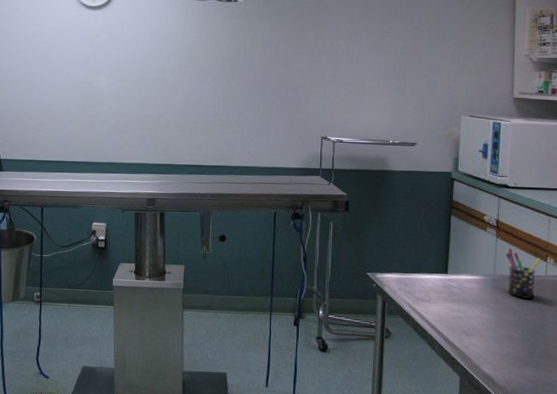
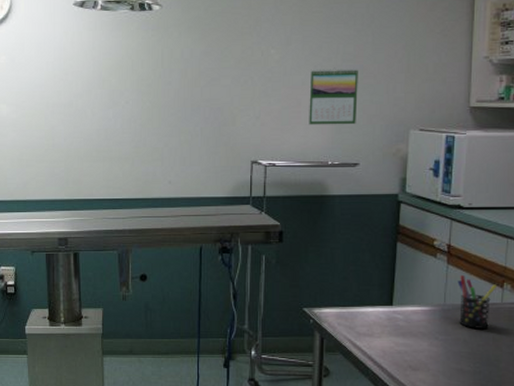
calendar: none [372,58,416,109] -> present [309,67,358,125]

